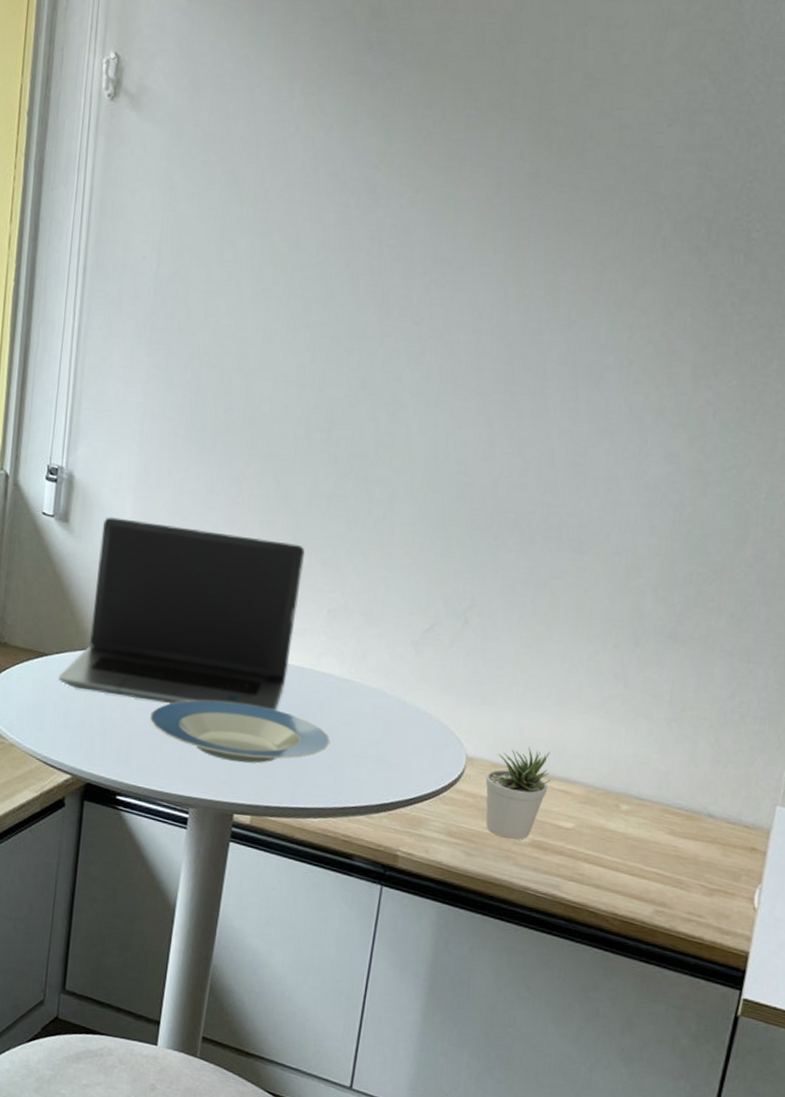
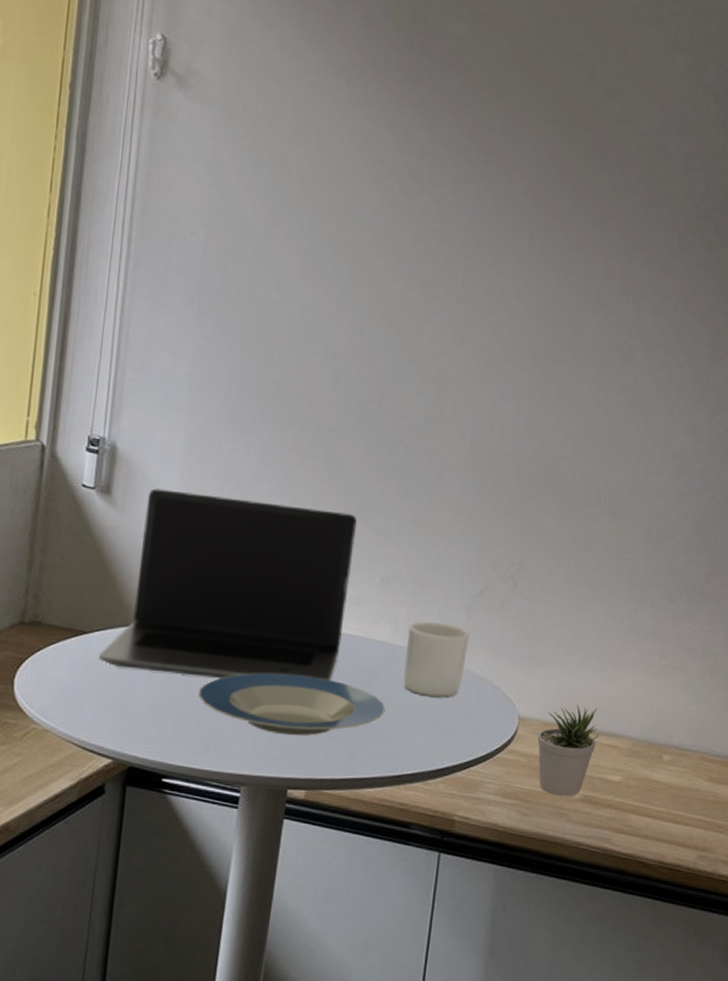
mug: none [349,655,418,733] -> present [403,621,470,698]

